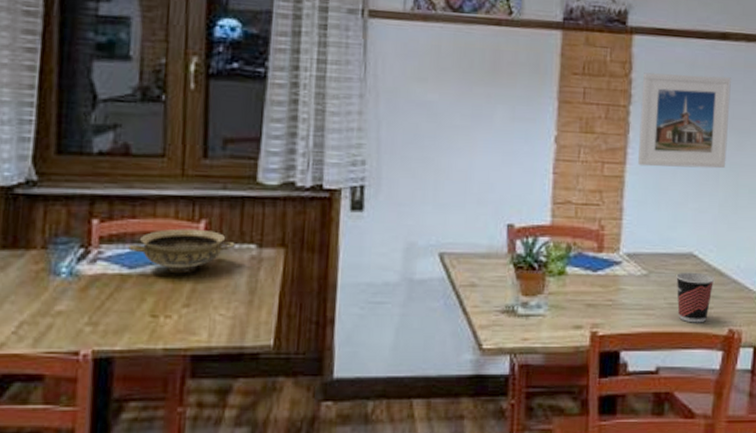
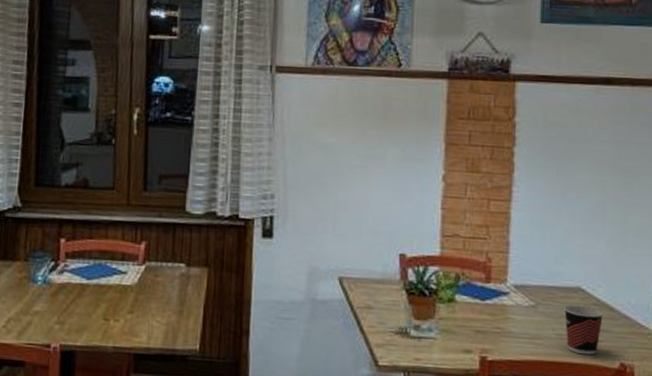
ceramic bowl: present [128,228,235,274] -> none [87,248,168,286]
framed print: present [638,72,731,169] -> none [523,116,616,207]

